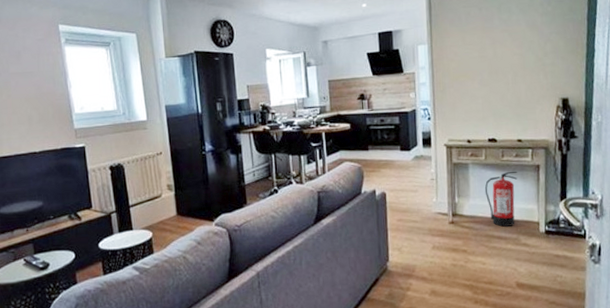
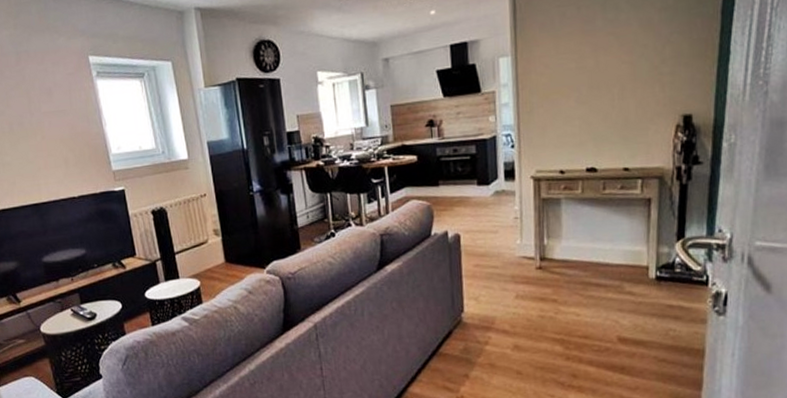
fire extinguisher: present [484,171,518,227] -> none [580,206,622,272]

